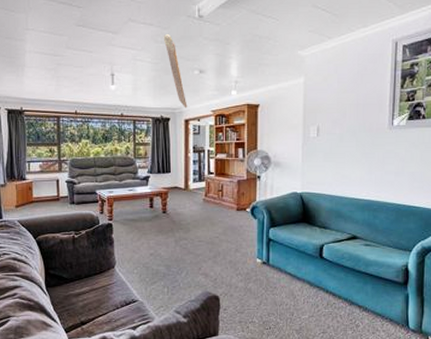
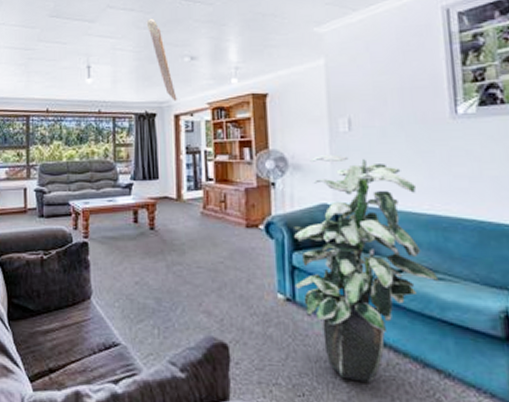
indoor plant: none [270,155,367,317] -> present [294,155,439,383]

